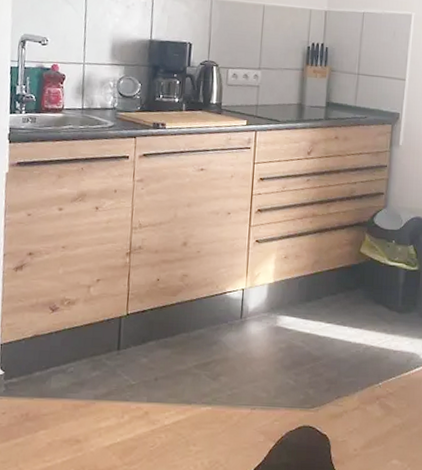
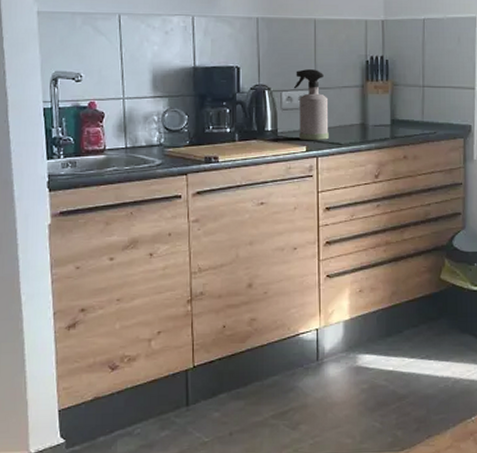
spray bottle: none [240,49,271,116] -> present [294,68,329,140]

